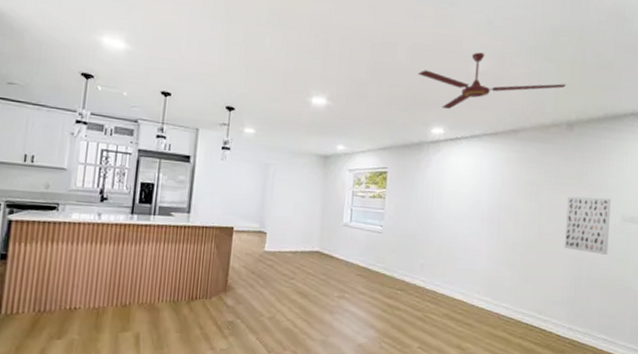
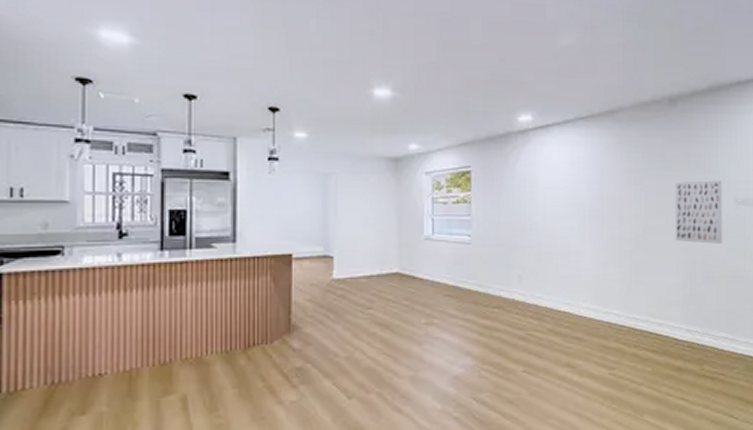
ceiling fan: present [418,52,566,109] -> none [497,22,664,91]

